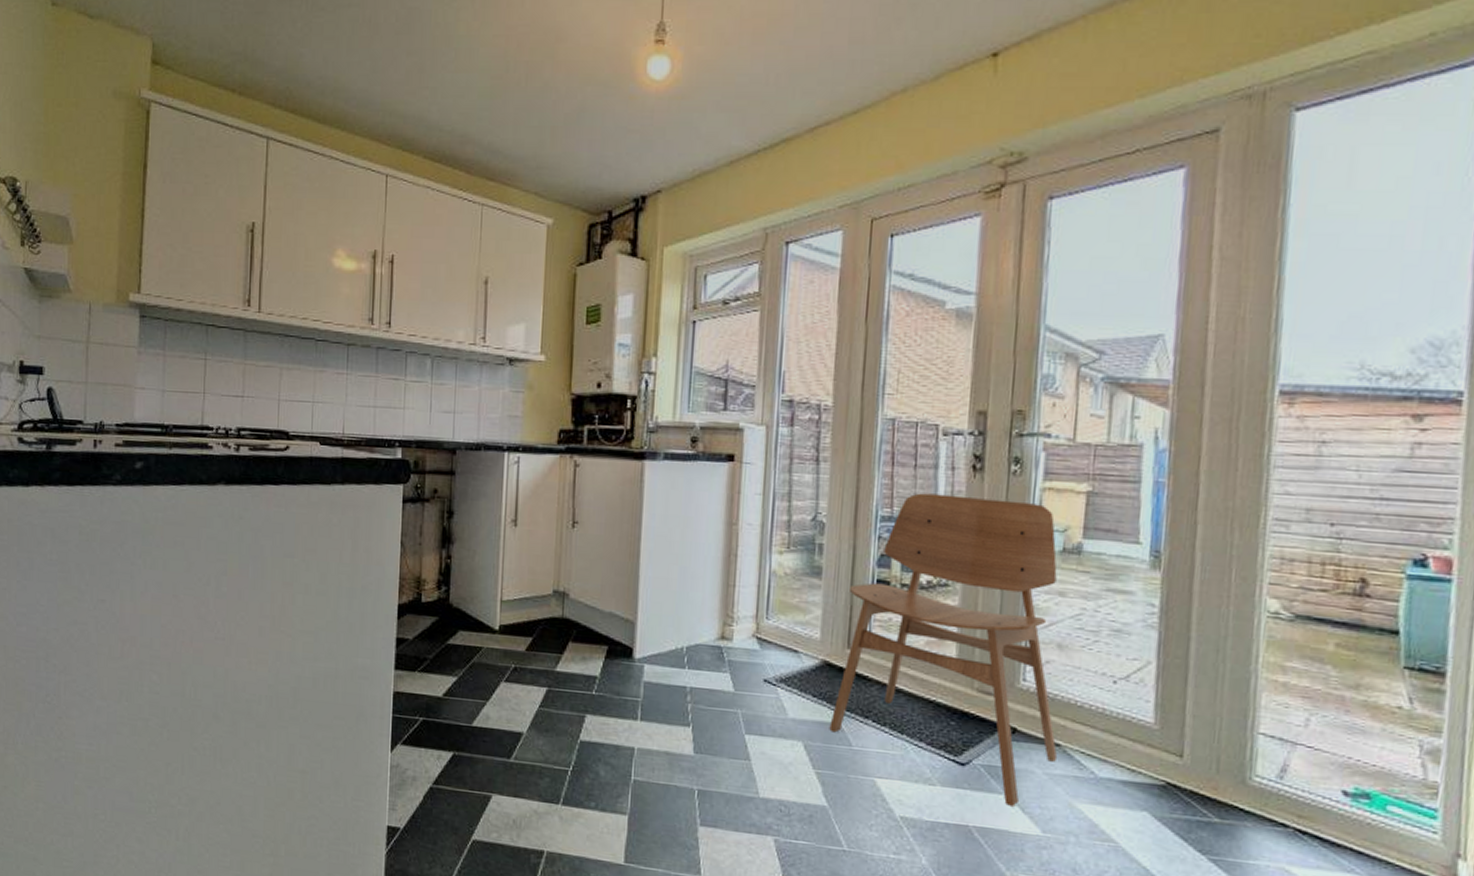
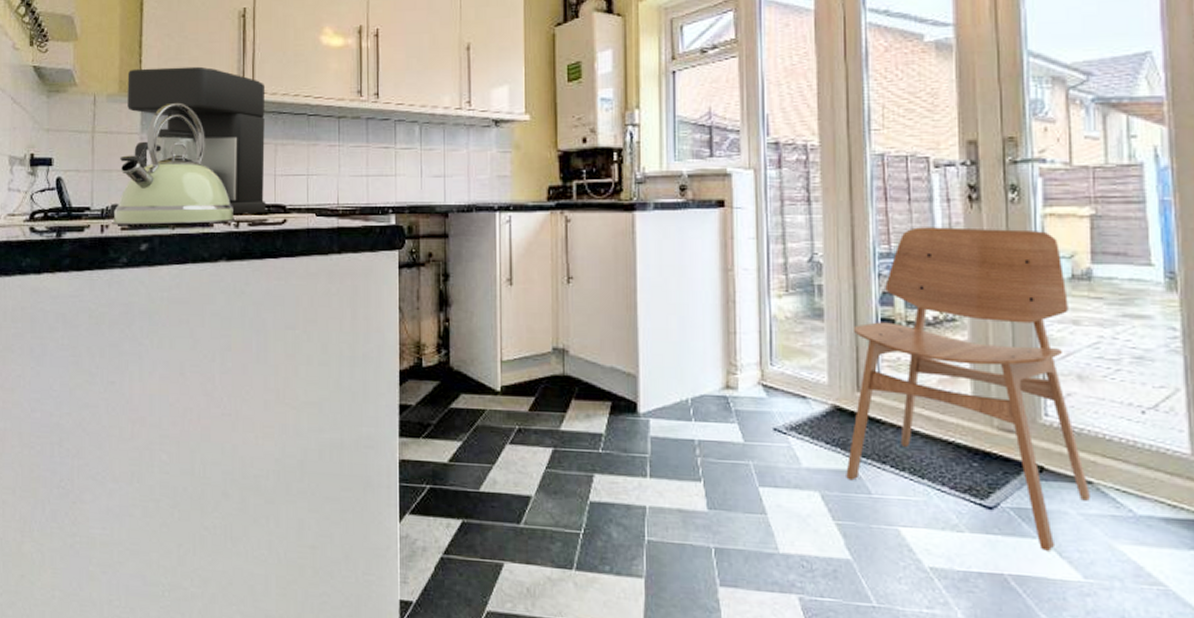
coffee maker: none [103,278,271,440] -> present [109,66,266,217]
kettle: none [105,317,236,446] -> present [112,102,236,225]

